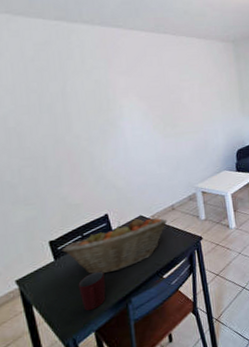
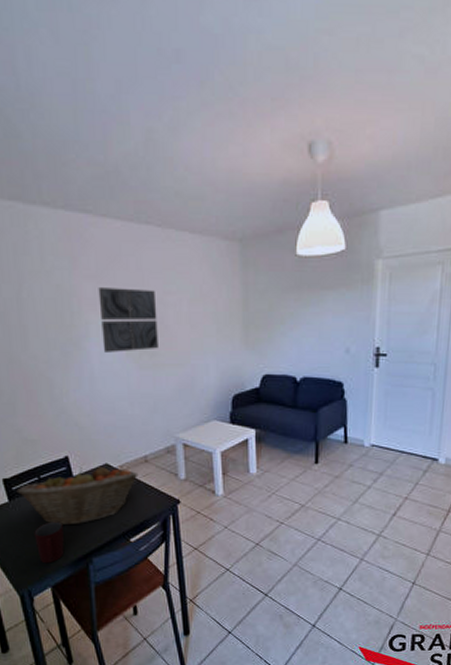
wall art: none [129,79,178,128] -> present [98,288,158,352]

